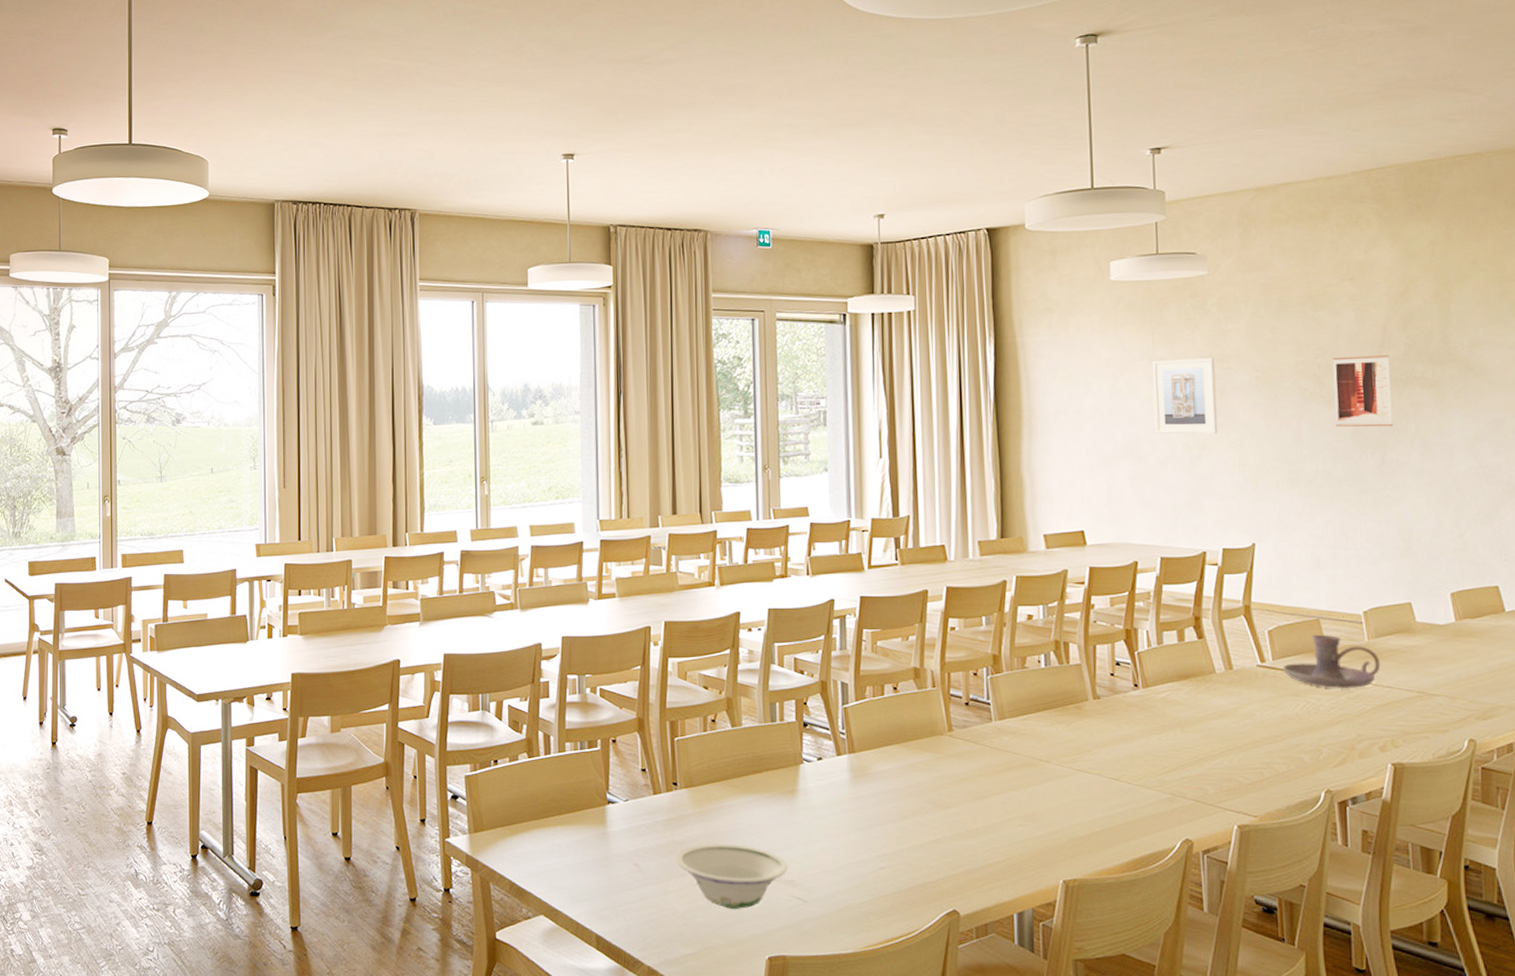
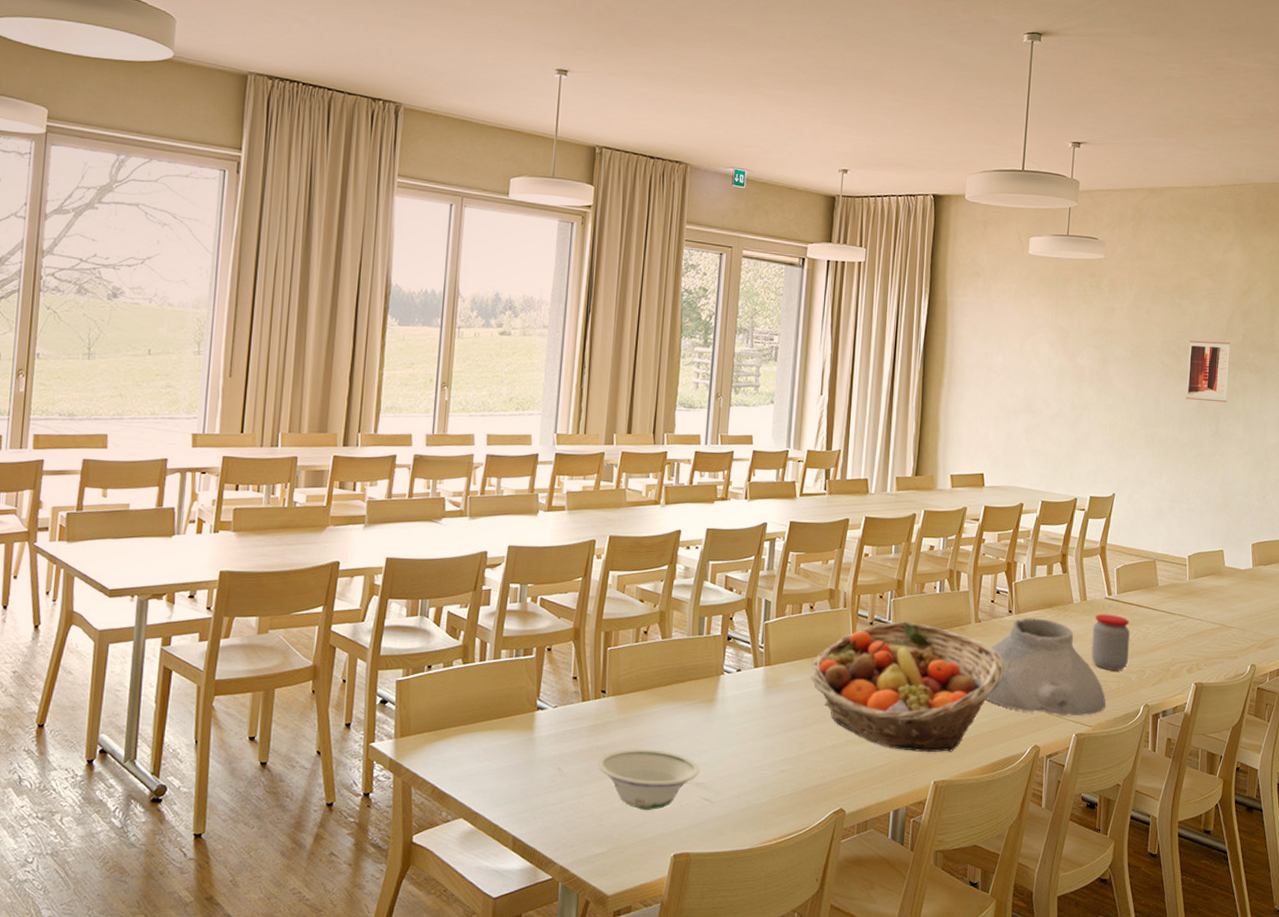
fruit basket: none [902,700,1137,848] -> present [811,621,1005,753]
vase: none [1112,692,1274,805] -> present [986,618,1106,716]
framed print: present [1152,358,1218,434] -> none [1049,328,1101,397]
jar: none [1245,684,1298,750] -> present [1091,614,1130,670]
candle holder: present [1282,634,1381,689] -> none [1124,573,1196,621]

